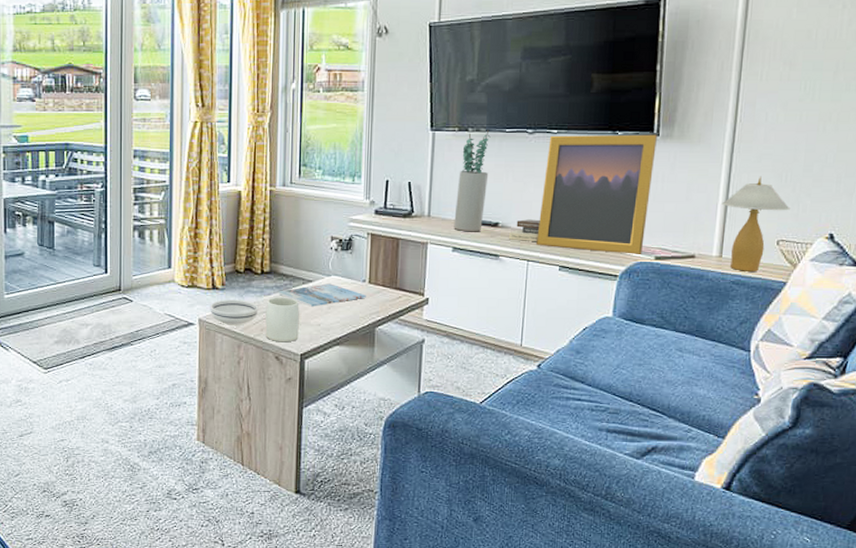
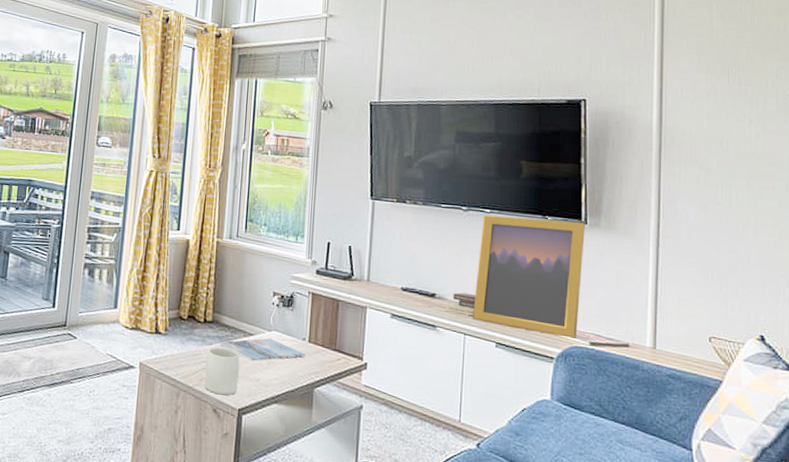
bowl: present [210,300,259,327] -> none [151,345,199,374]
vase: present [454,129,491,232] -> none [392,203,427,301]
table lamp: present [722,176,790,271] -> none [651,272,719,367]

